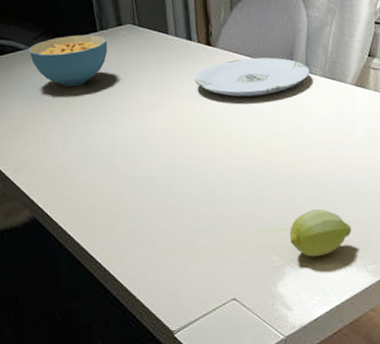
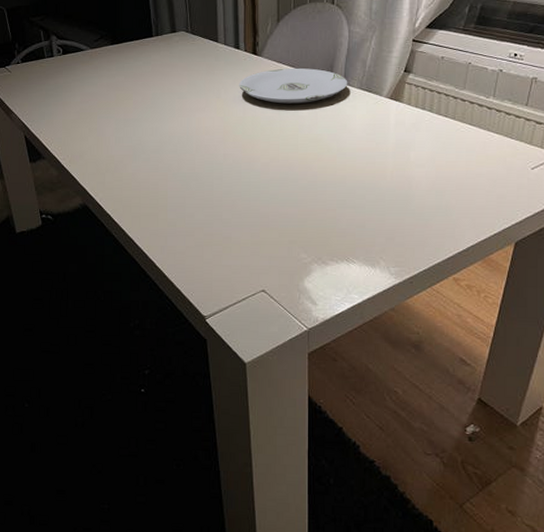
cereal bowl: present [28,34,108,87] -> none [89,39,162,87]
fruit: present [290,209,352,257] -> none [319,213,378,257]

